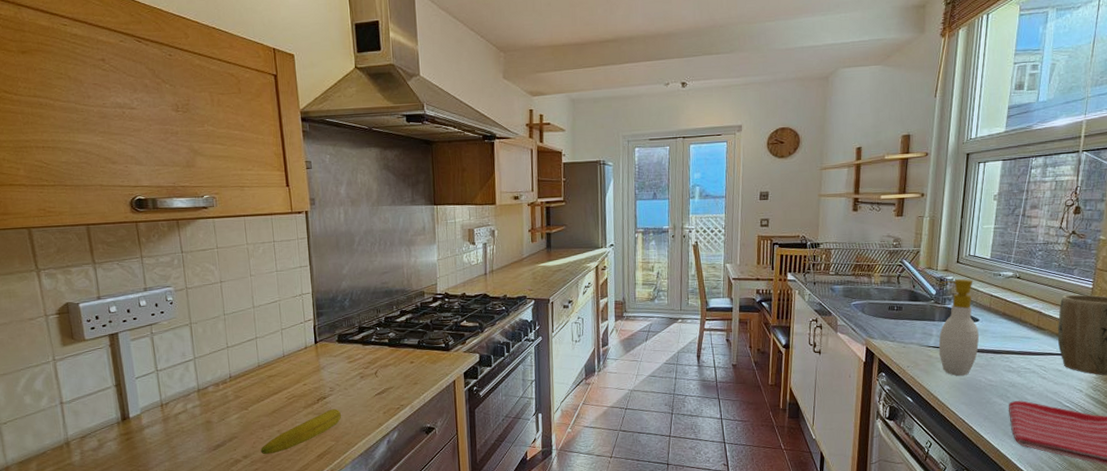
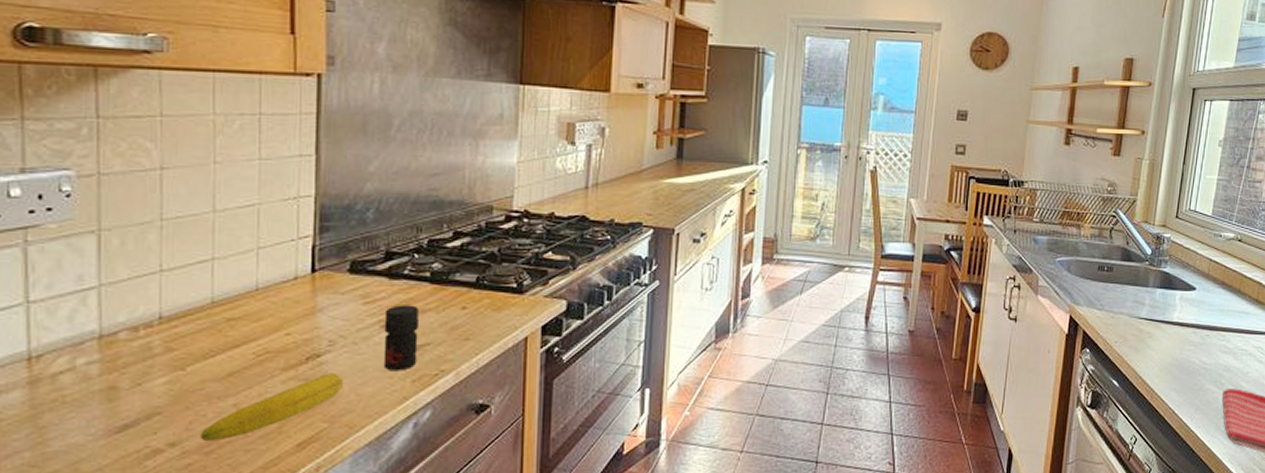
jar: none [362,362,386,407] -> present [383,305,419,371]
soap bottle: present [938,278,980,376] -> none [1150,237,1196,356]

